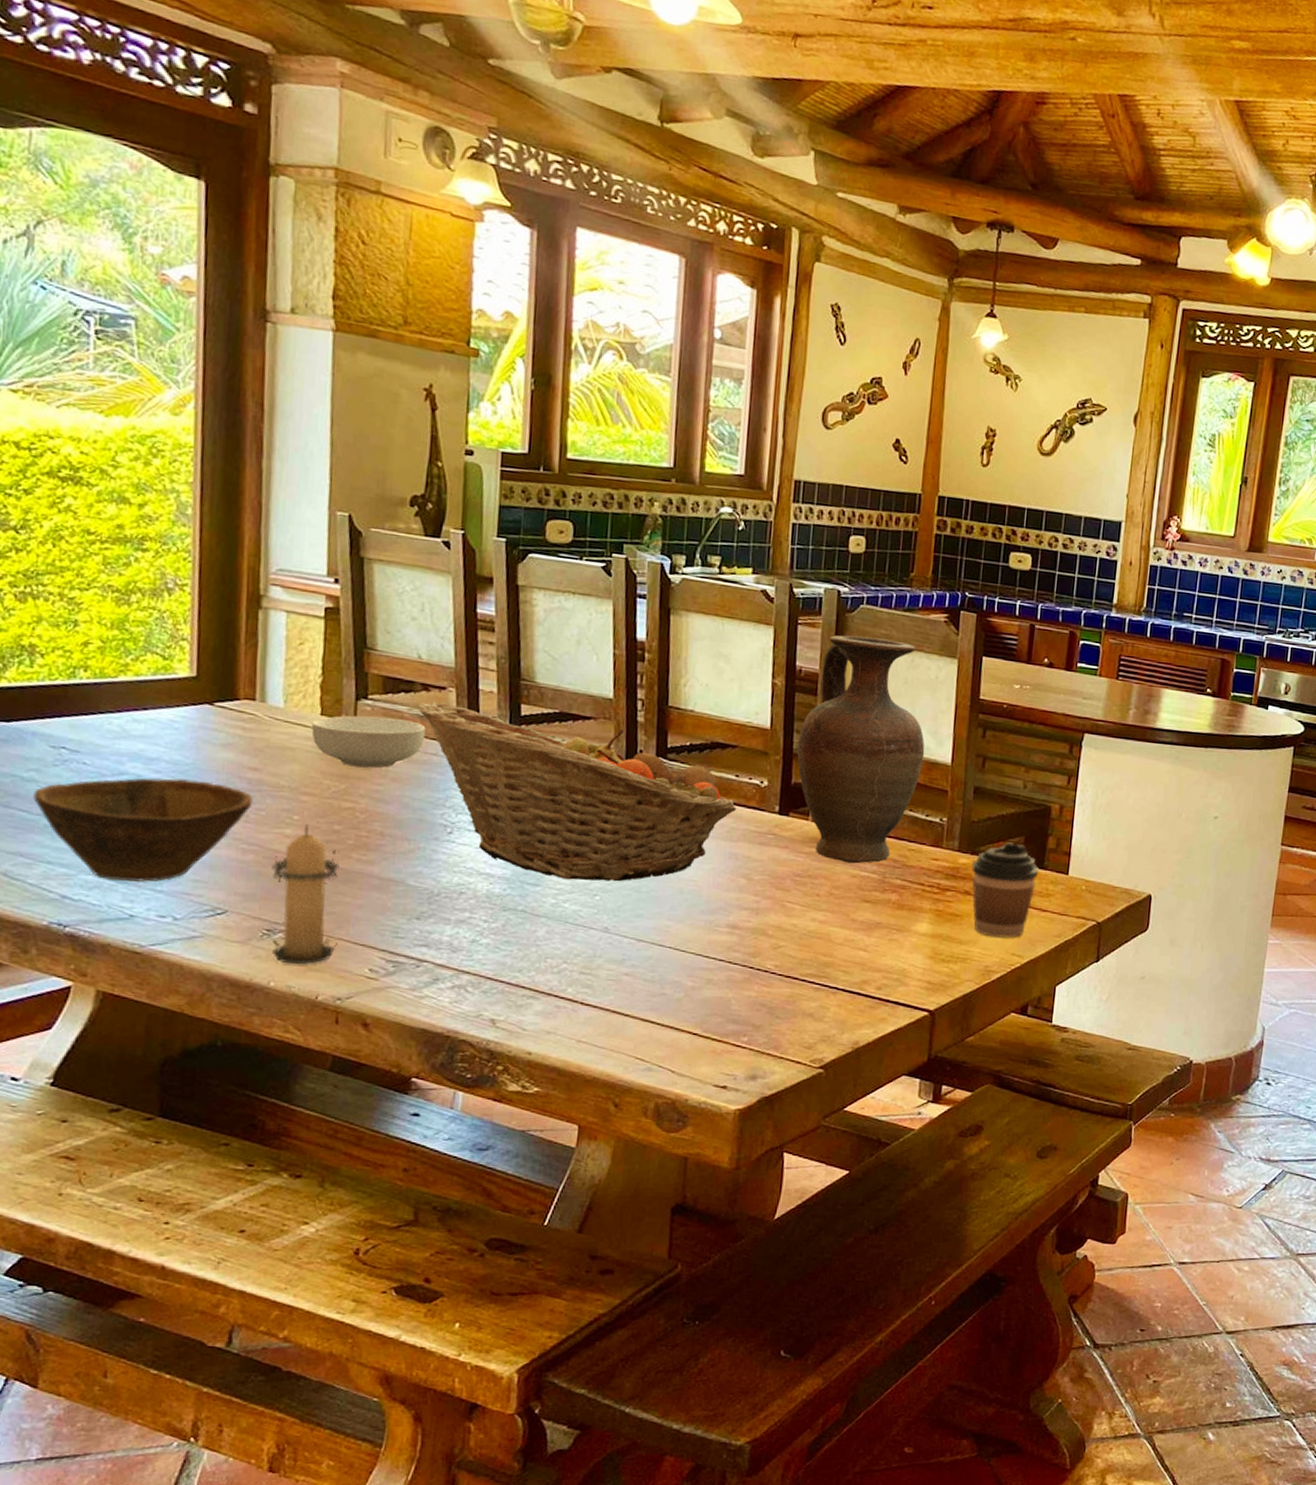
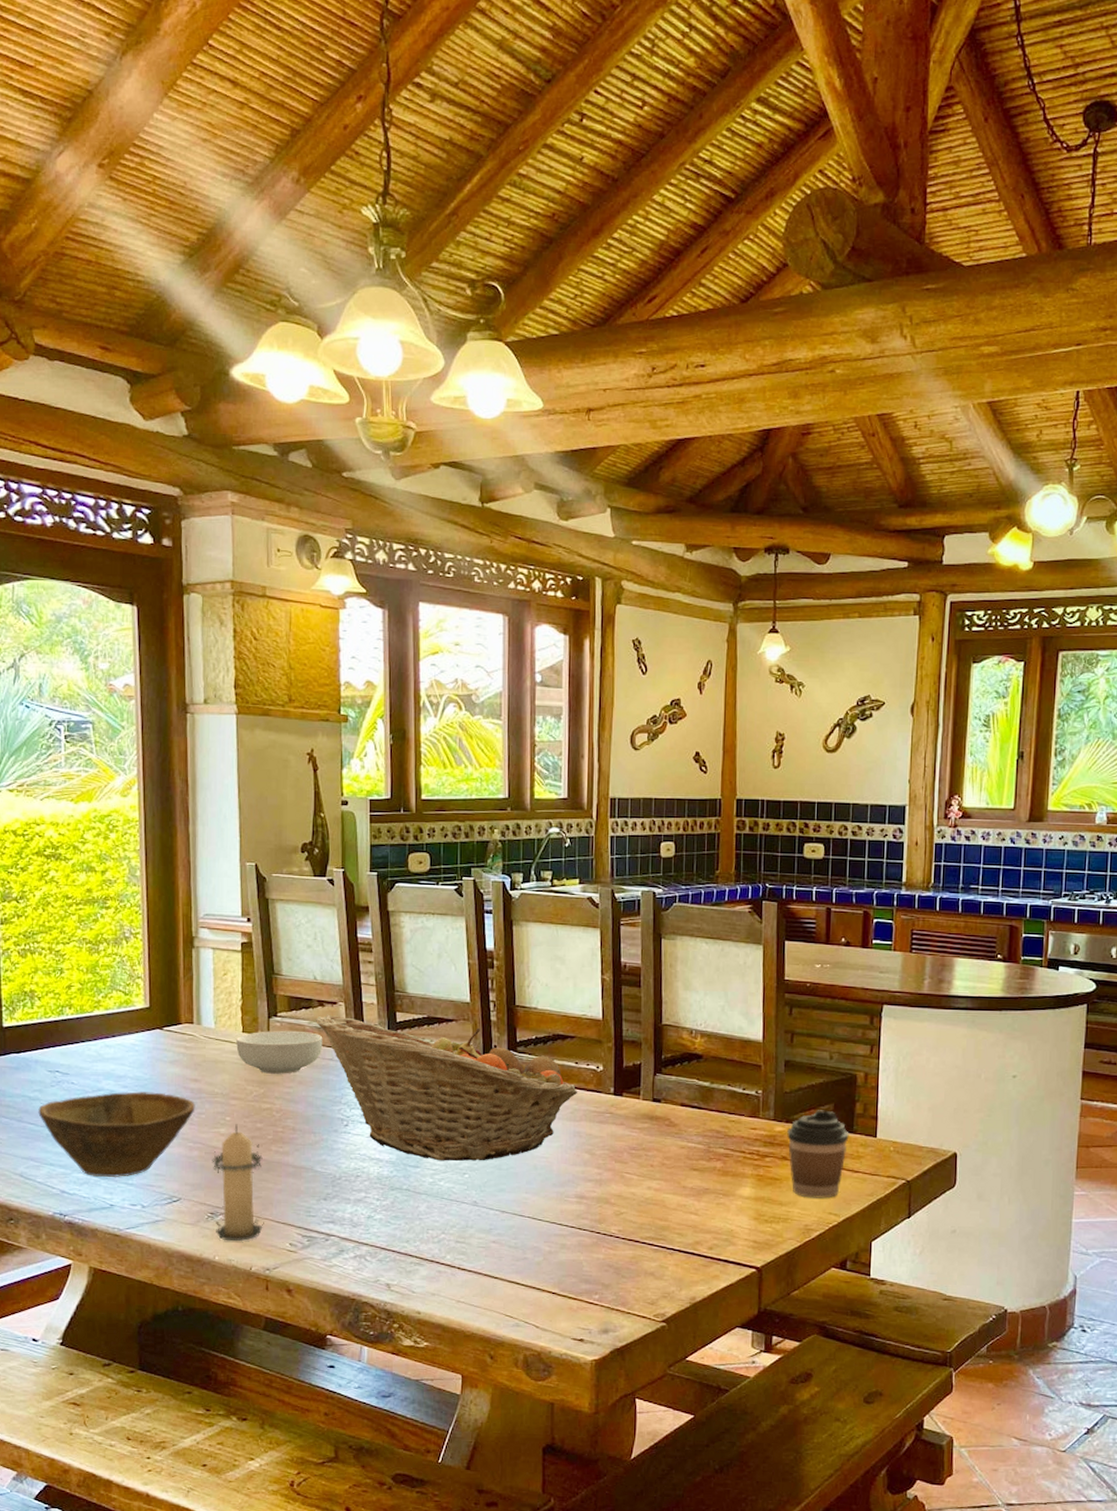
vase: present [797,635,925,864] -> none [626,931,738,1136]

